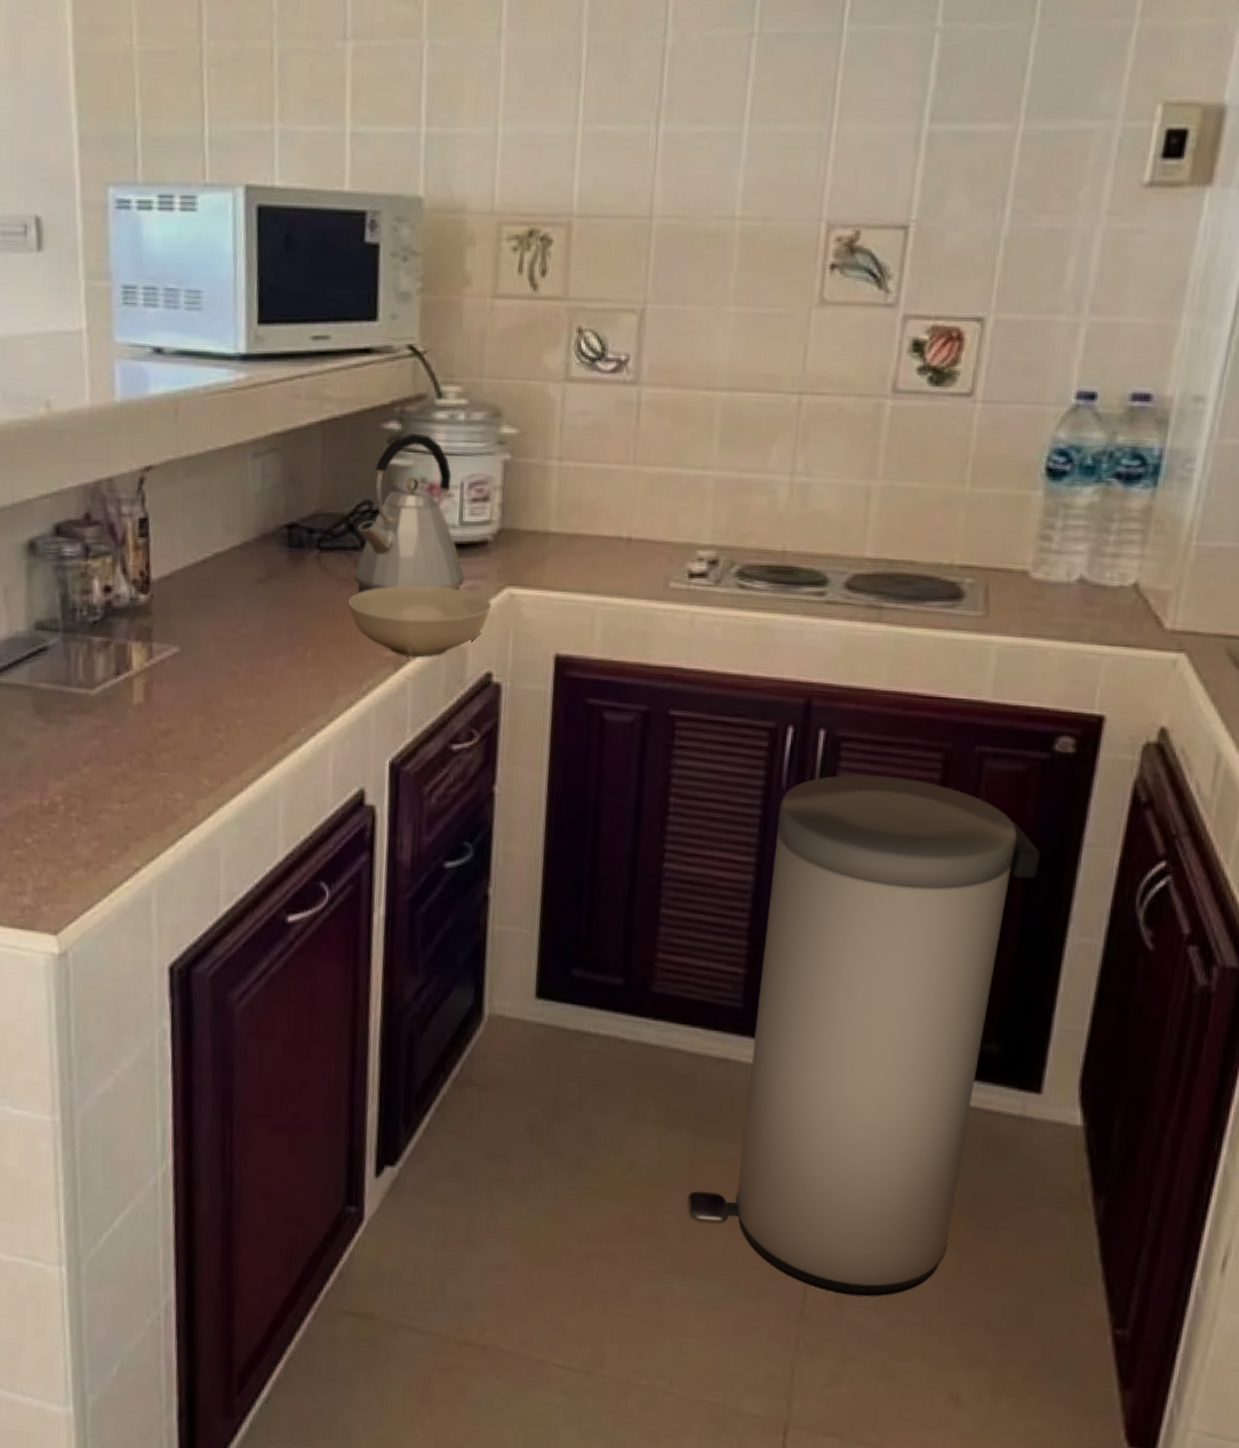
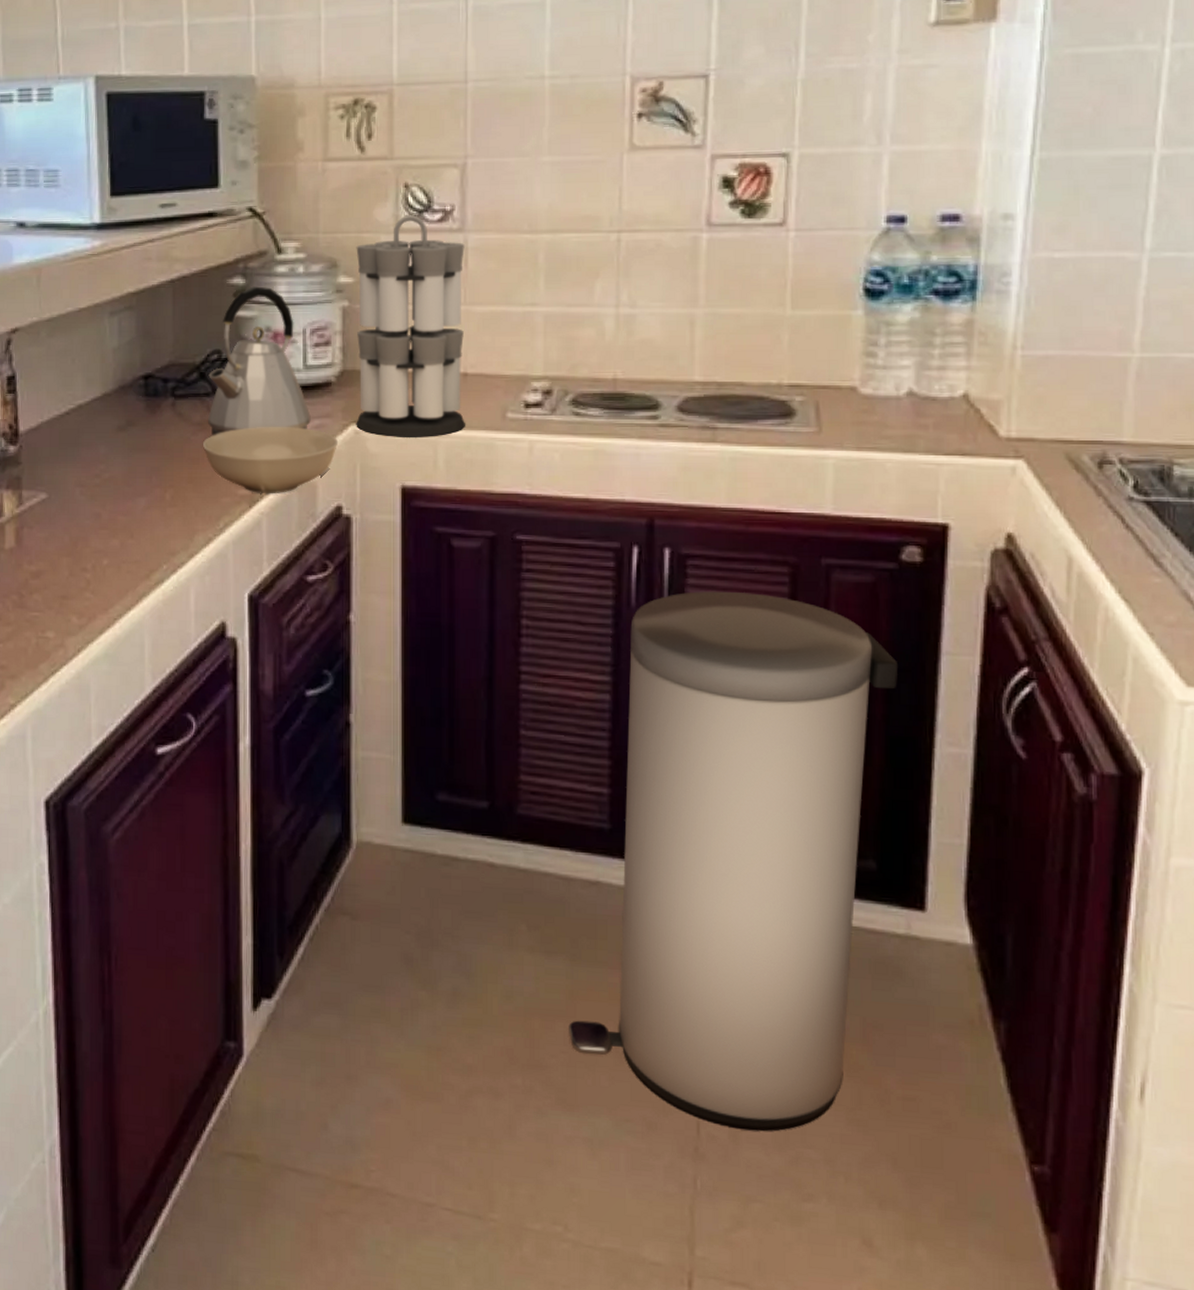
spice rack: none [511,363,638,605] -> present [356,215,465,439]

